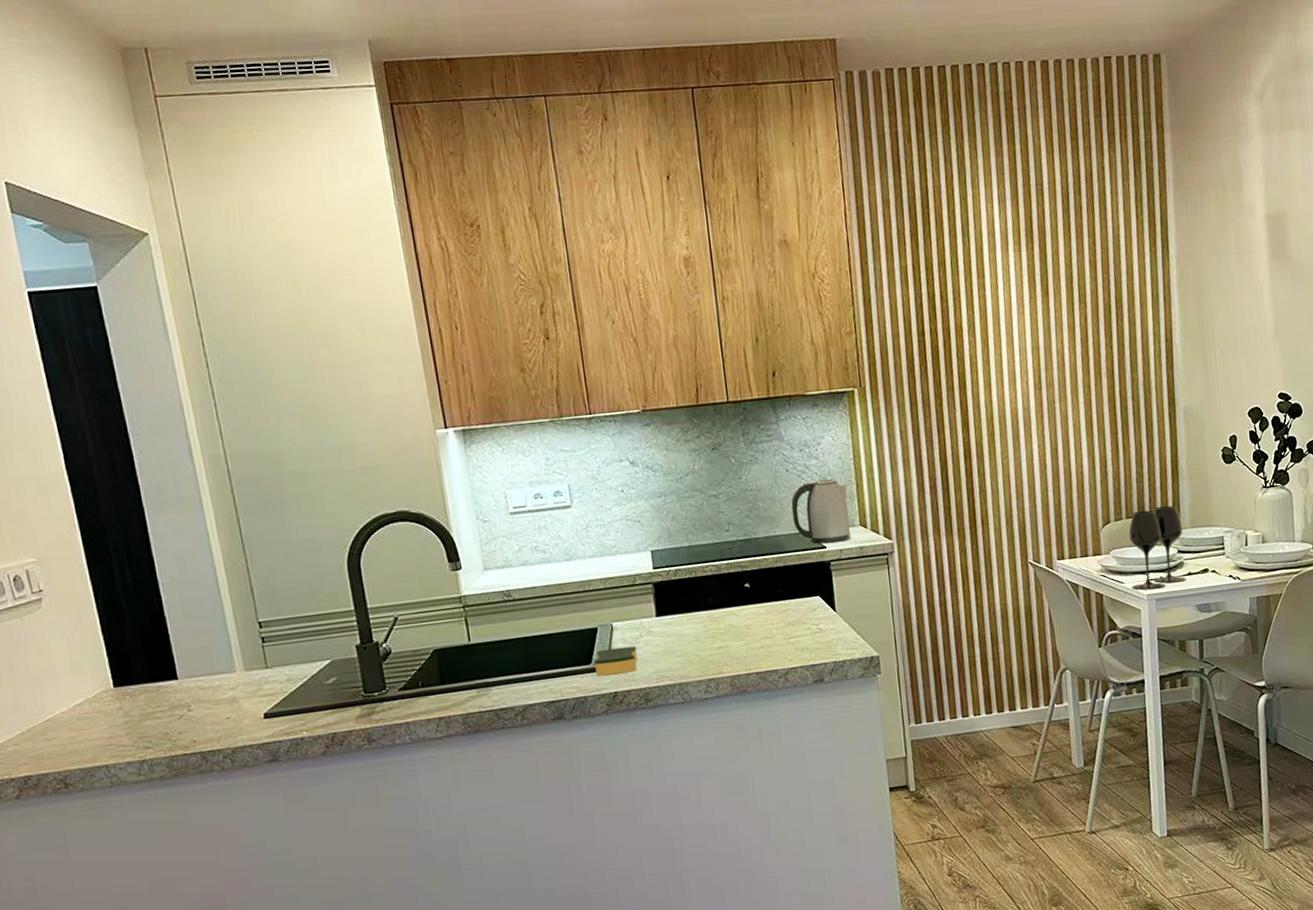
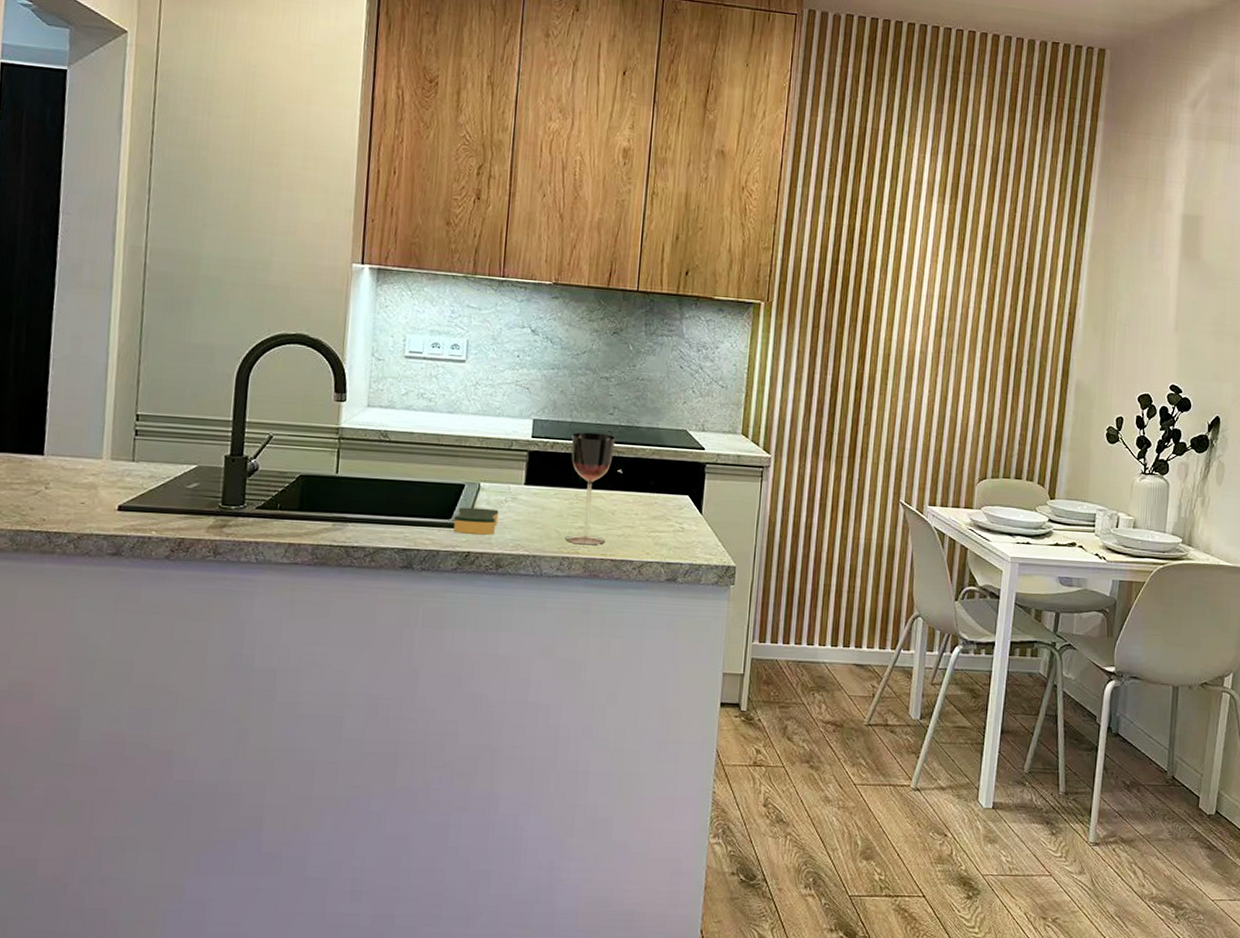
wineglass: none [692,551,747,665] -> present [565,432,616,546]
kettle: present [791,478,851,545] -> none [677,382,737,448]
wine glass: present [1129,505,1186,590] -> none [997,472,1057,554]

